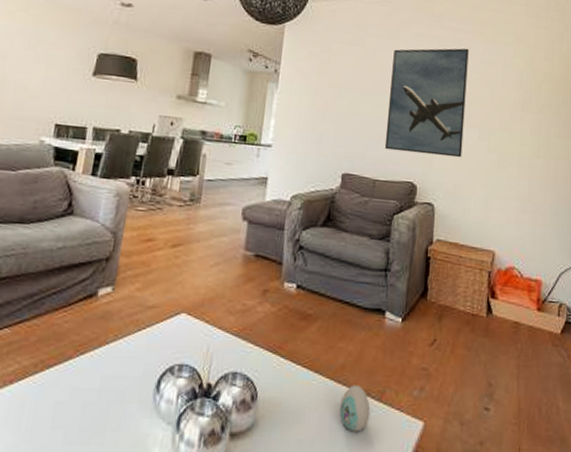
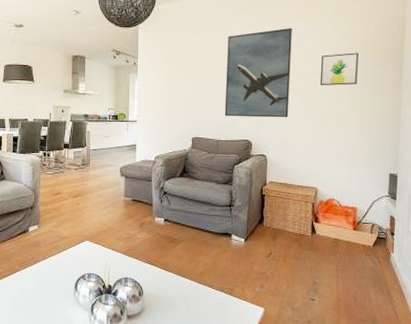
decorative egg: present [339,385,371,432] -> none [201,285,224,315]
wall art: none [499,85,543,124] -> present [319,53,359,86]

